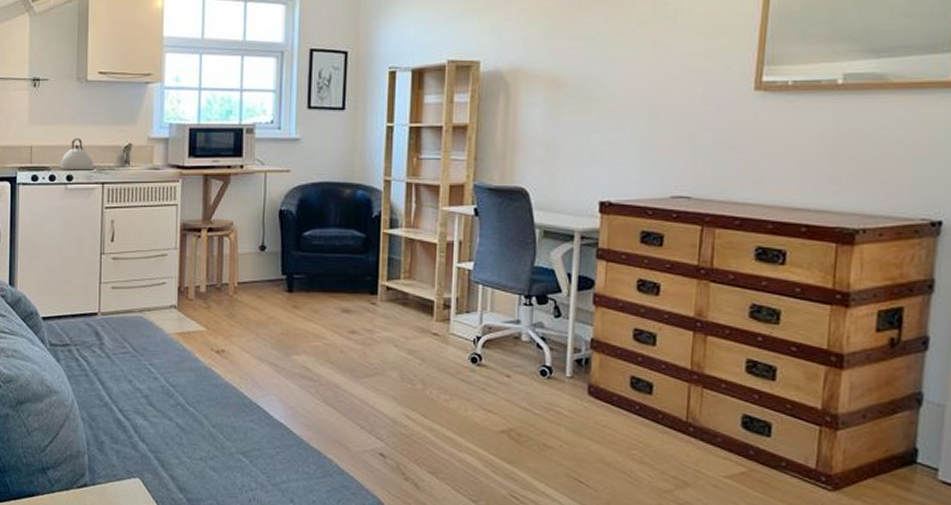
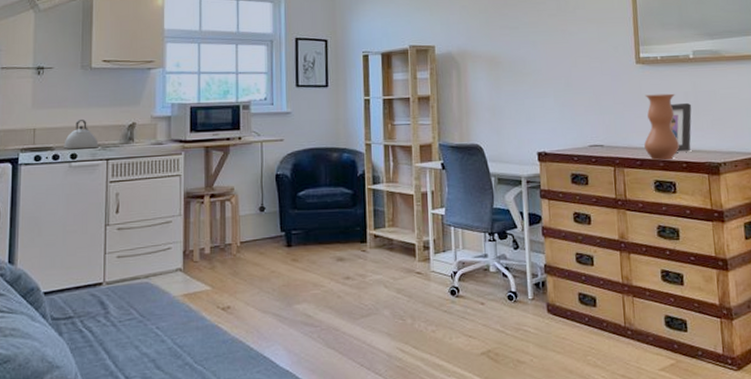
vase: none [749,132,806,222] -> present [644,93,680,161]
picture frame: none [790,145,829,212] -> present [669,102,692,152]

